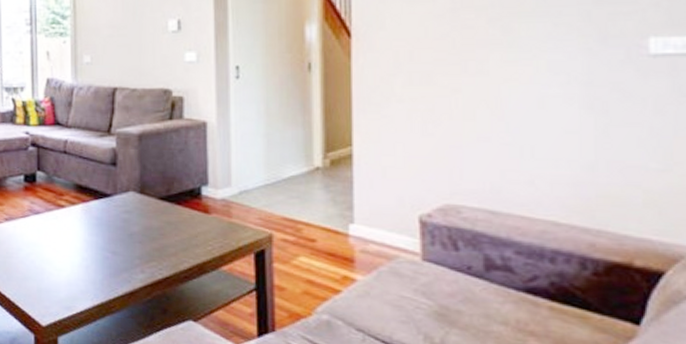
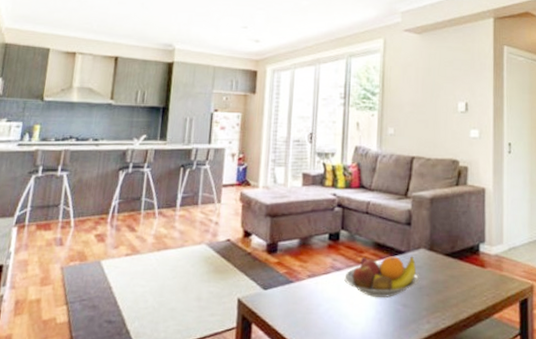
fruit bowl: none [44,199,130,244] -> present [344,256,420,297]

